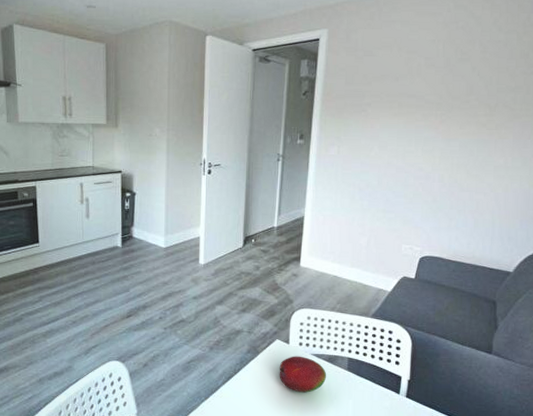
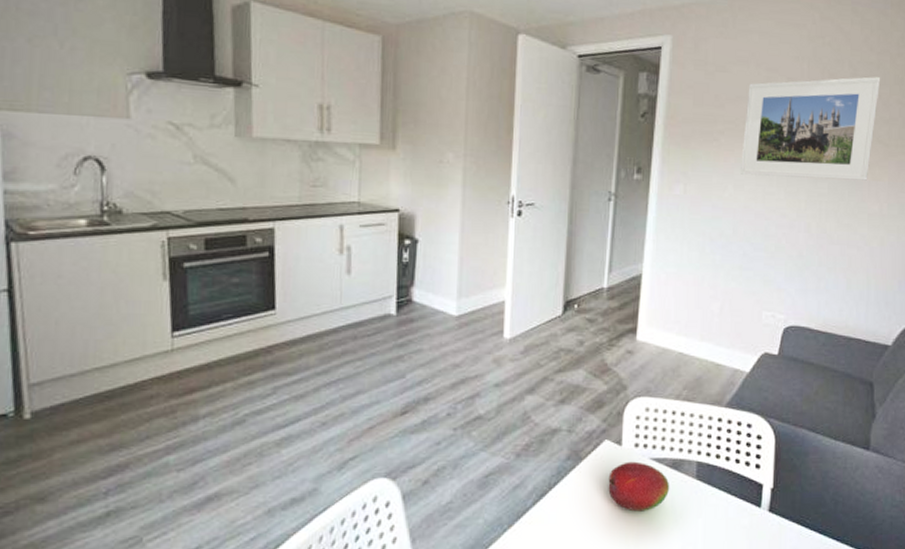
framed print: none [385,53,508,139] -> present [741,77,881,181]

